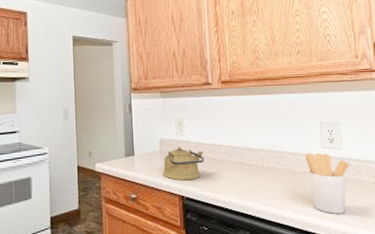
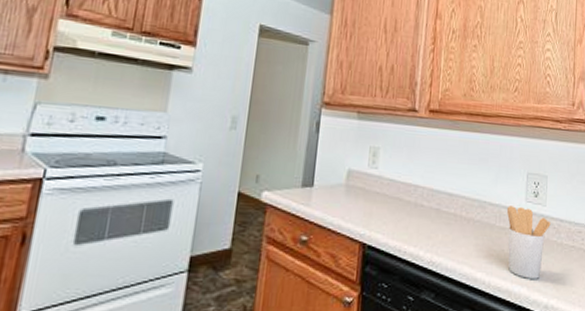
kettle: present [162,146,204,181] -> none [344,181,397,225]

